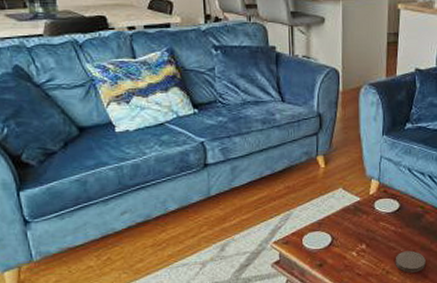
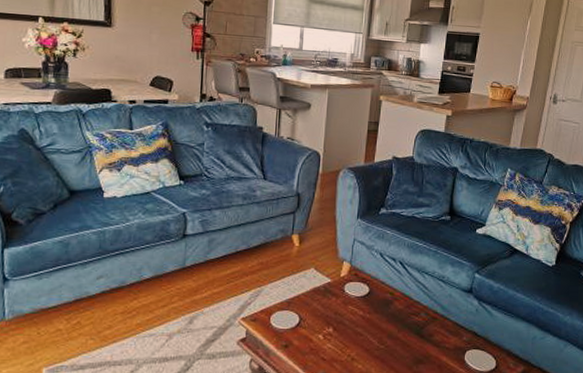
coaster: present [395,250,426,273] -> none [361,338,392,361]

